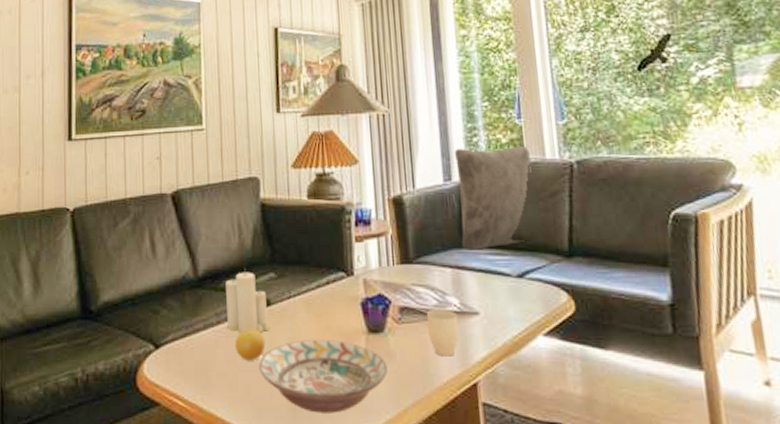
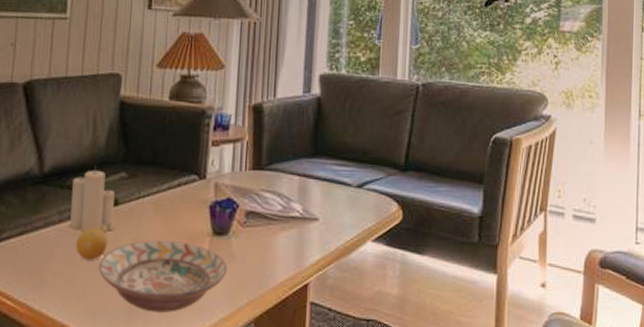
mug: present [426,308,459,357] -> none [269,214,299,259]
pillow: present [454,146,531,250] -> none [311,62,384,160]

